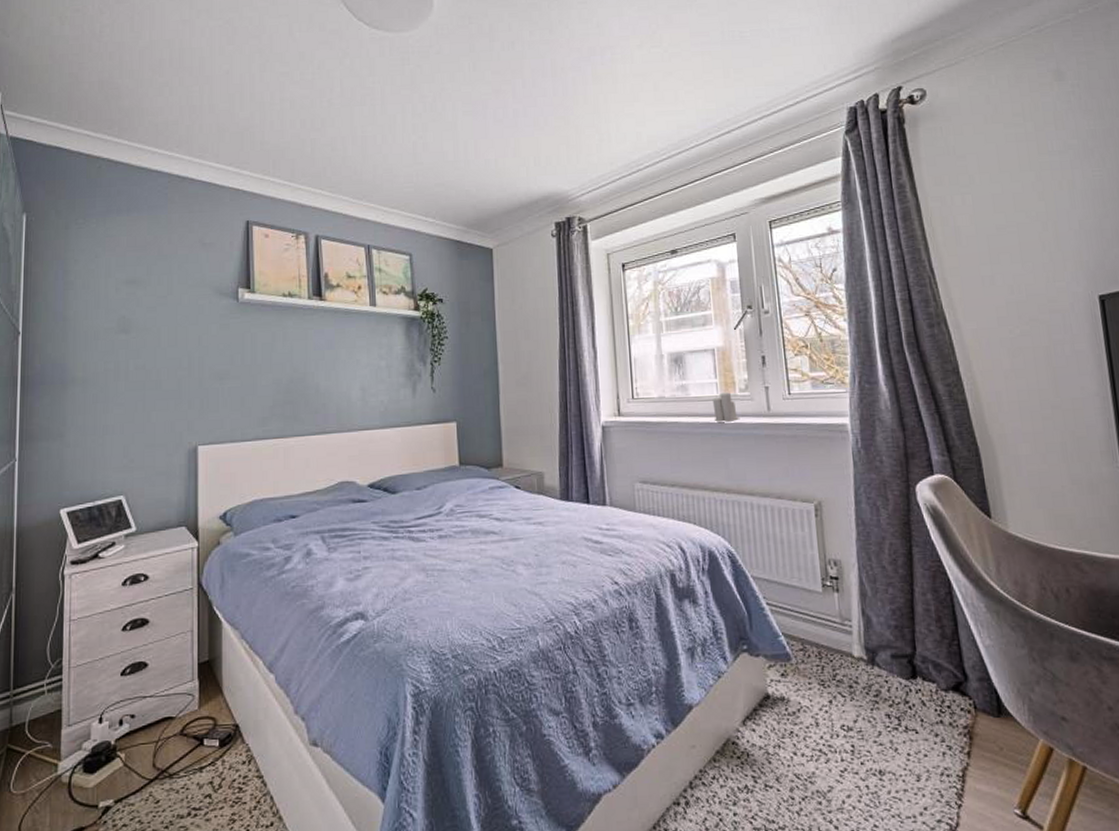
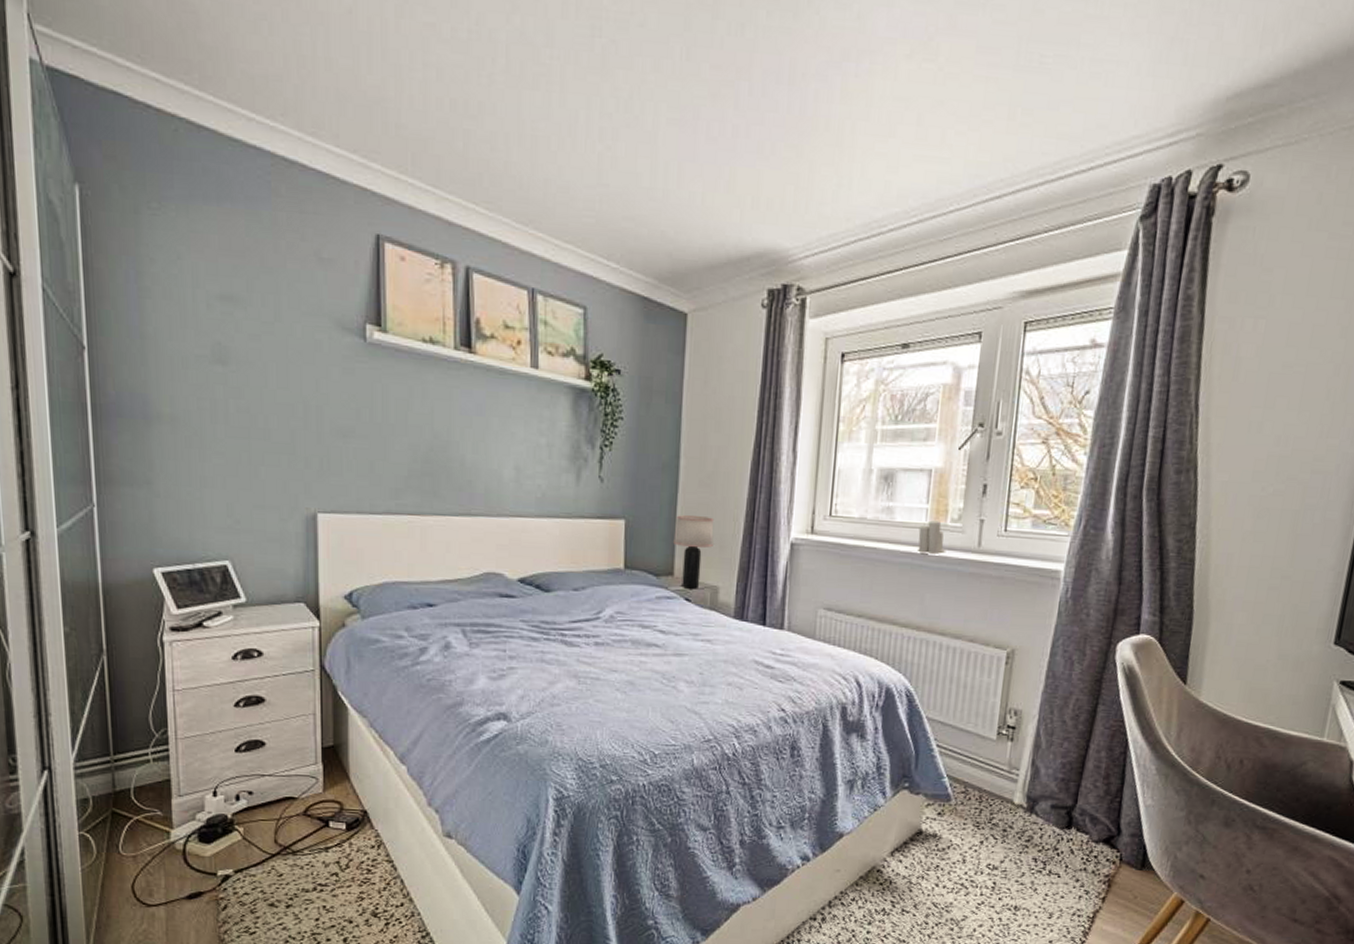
table lamp: none [499,411,534,477] -> present [673,515,715,589]

